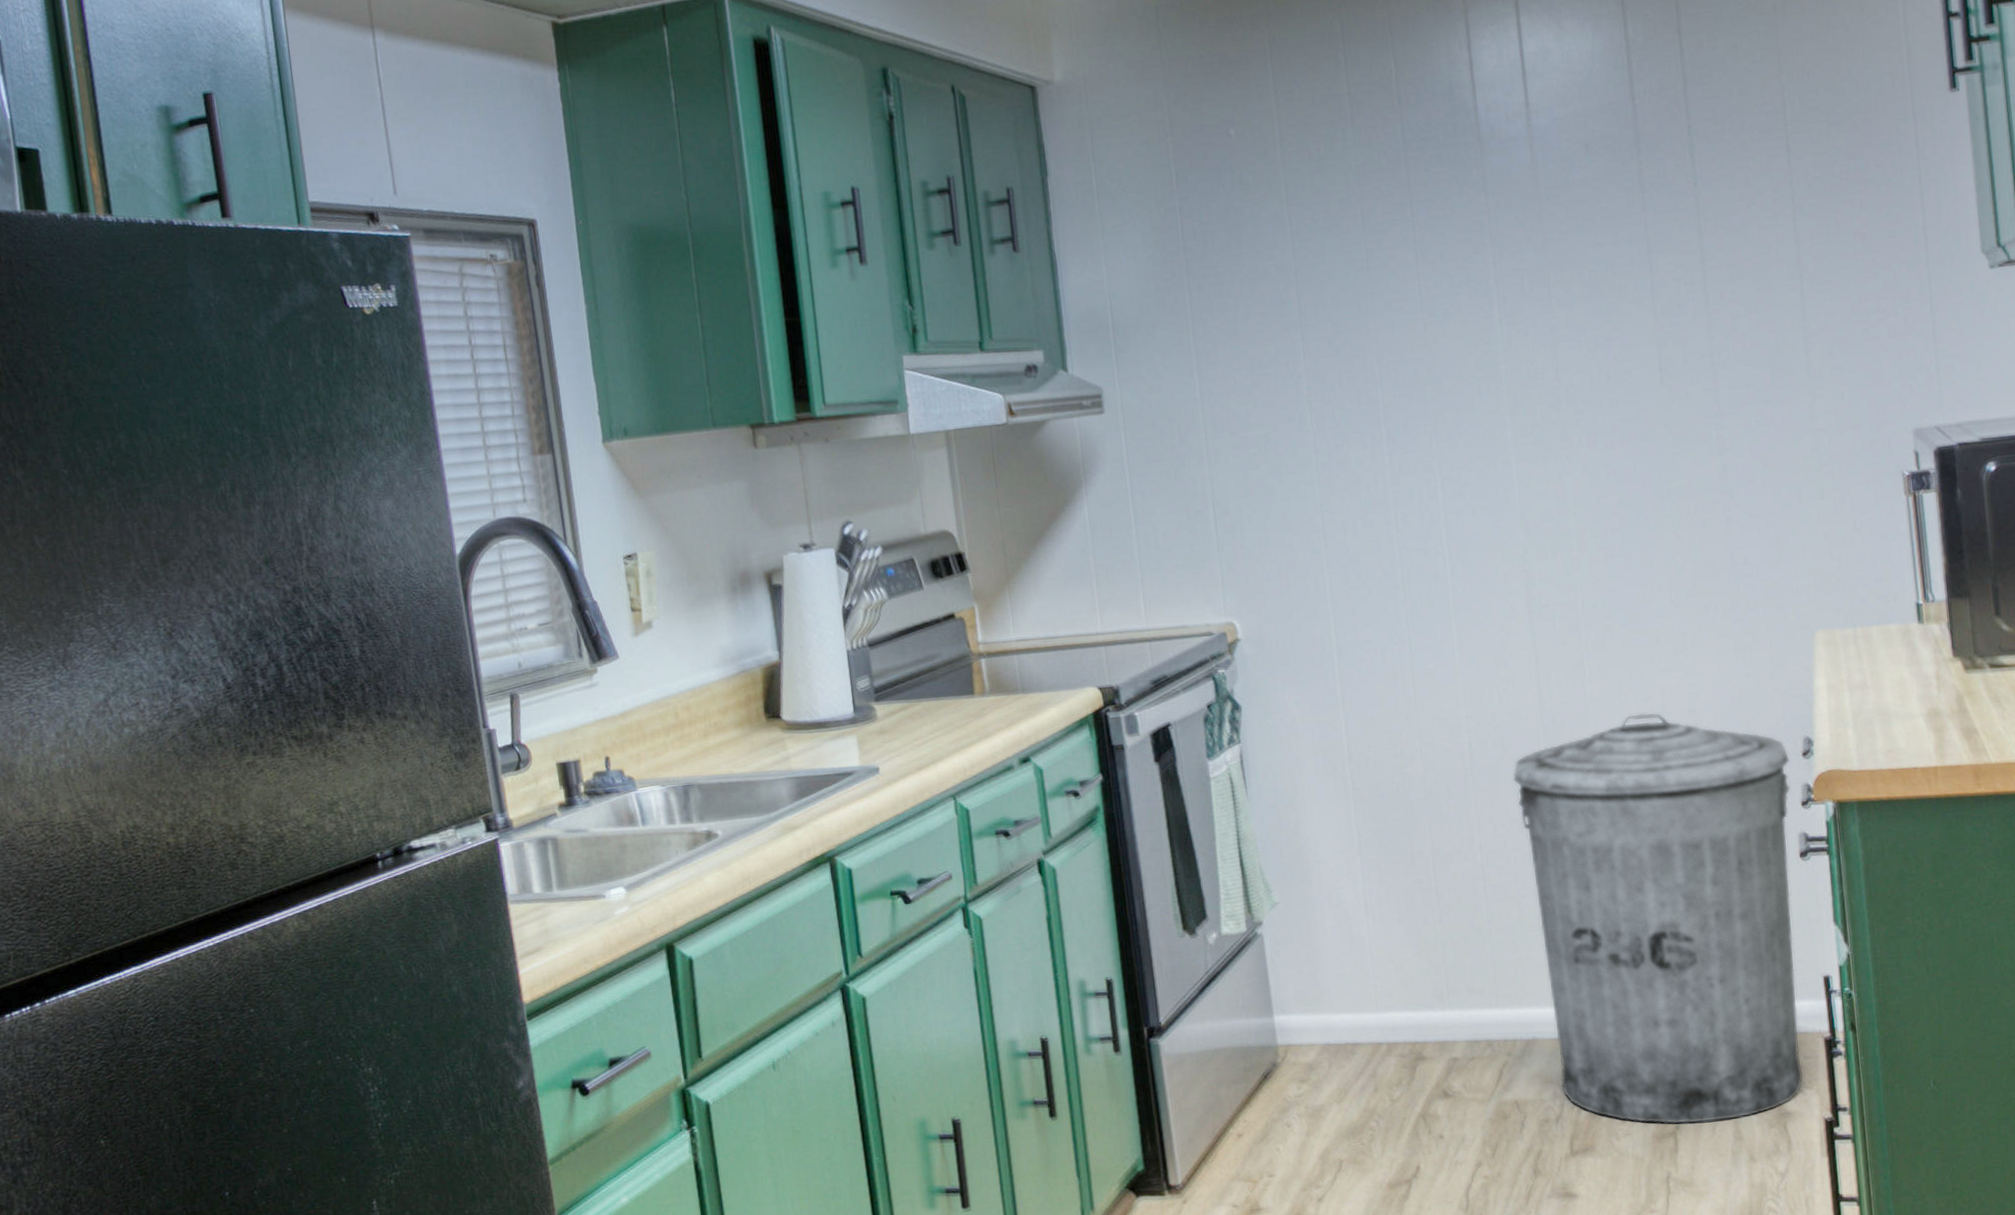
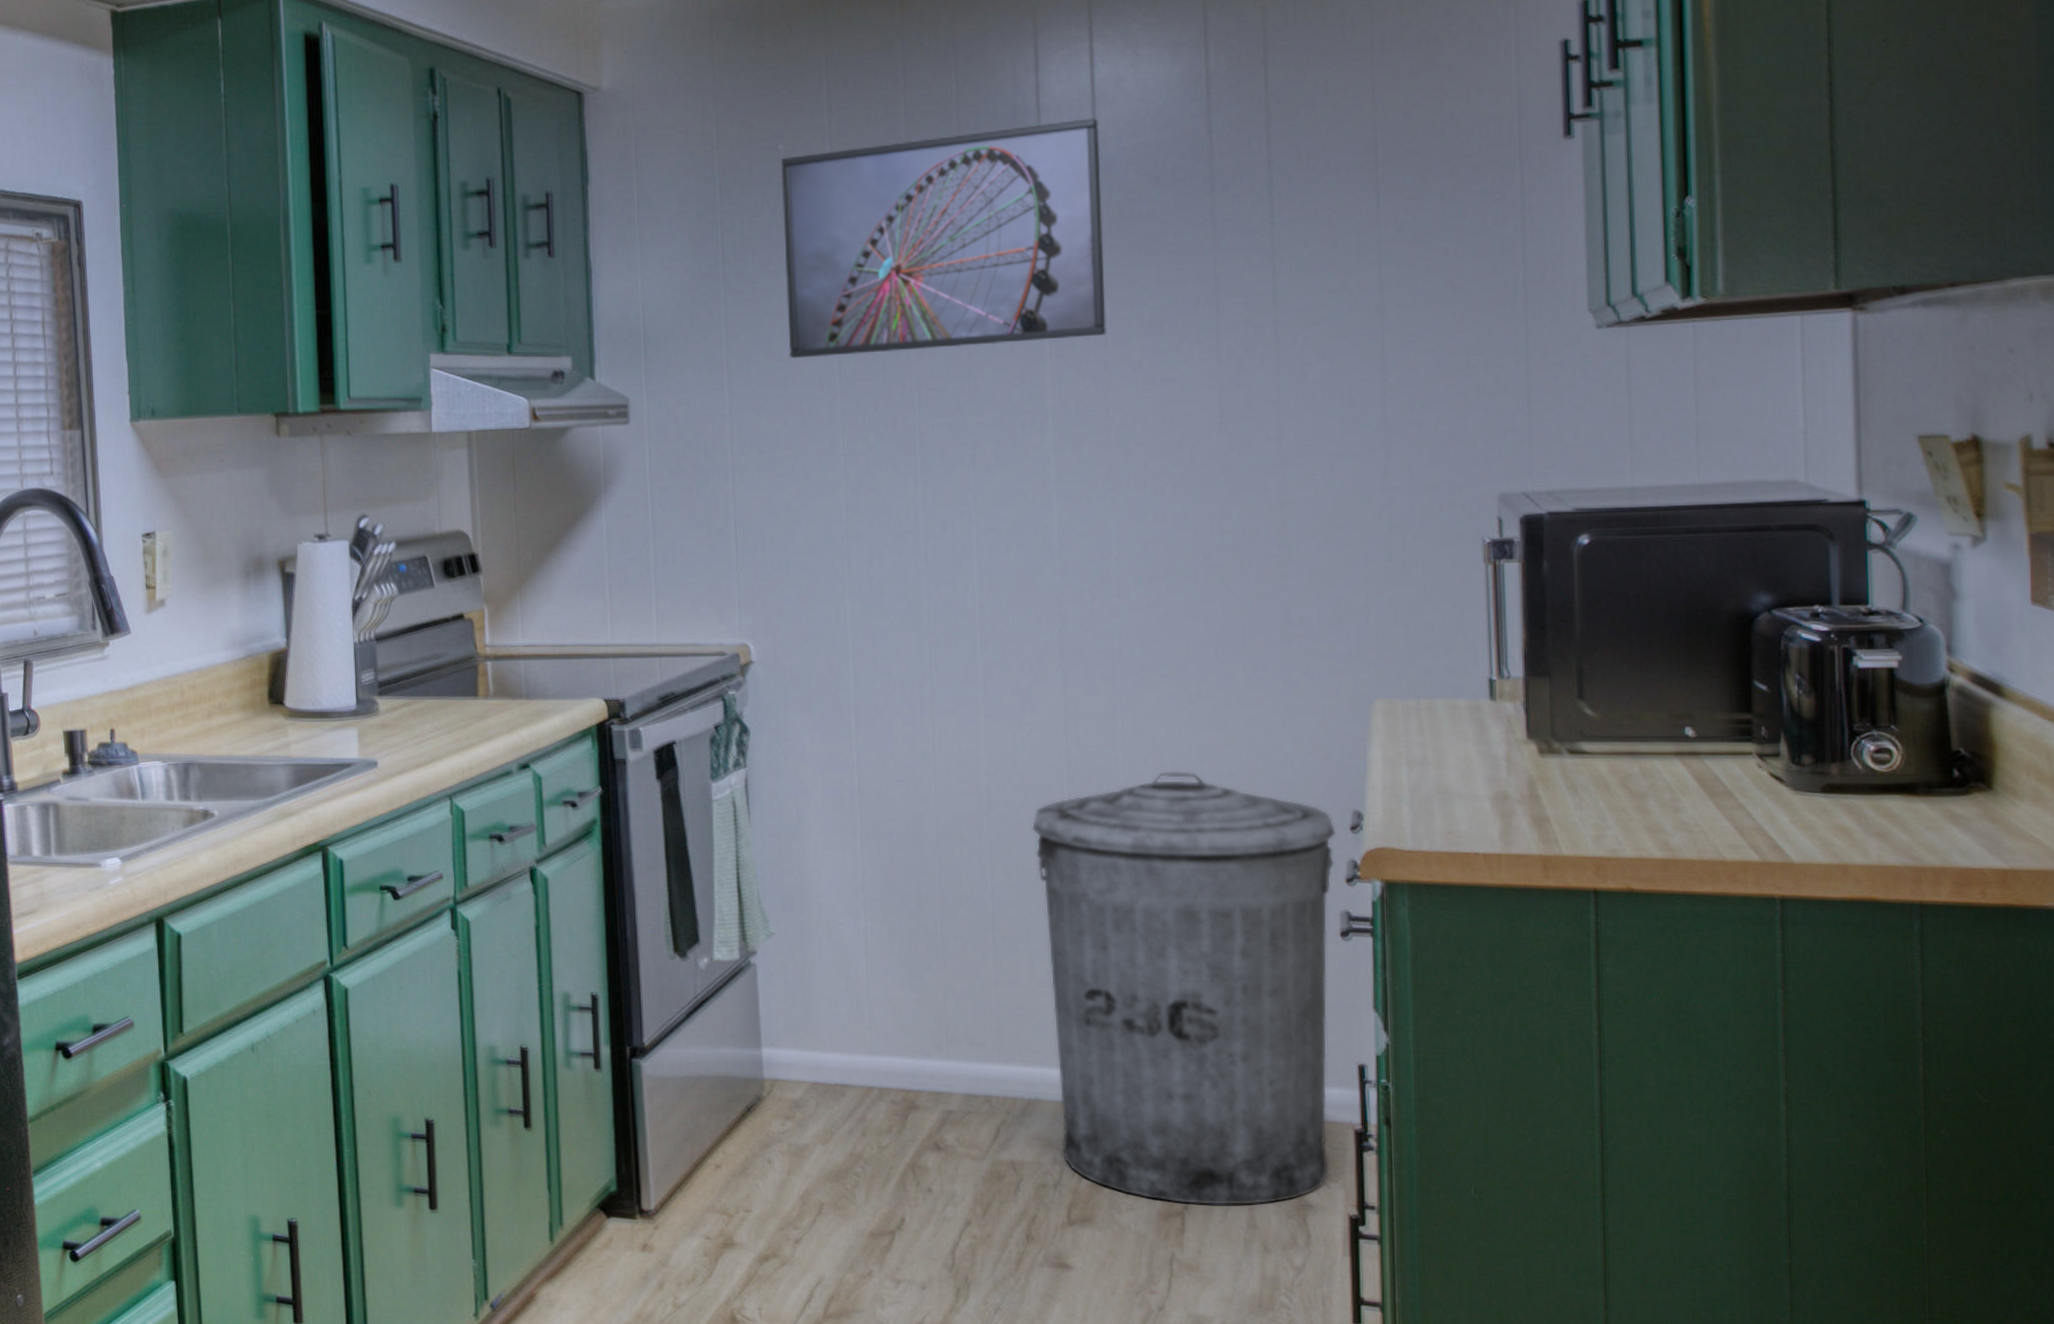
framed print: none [1233,90,1551,340] -> present [780,118,1106,359]

